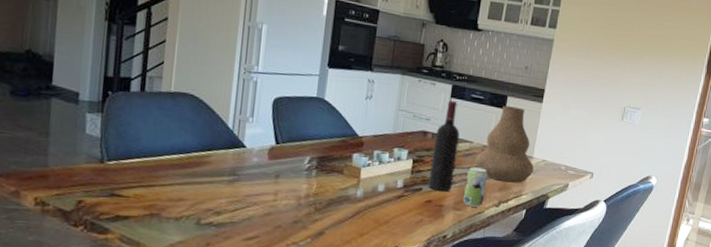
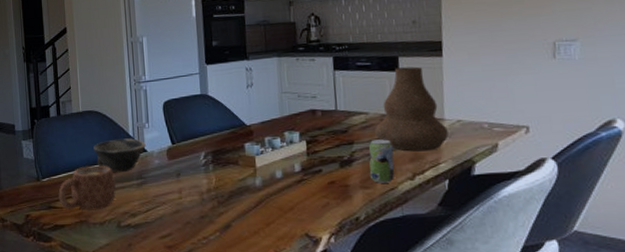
mug: none [126,154,202,204] -> present [58,165,116,211]
bowl: none [181,129,246,167] -> present [93,138,146,173]
wine bottle: present [428,100,460,191] -> none [325,72,354,170]

